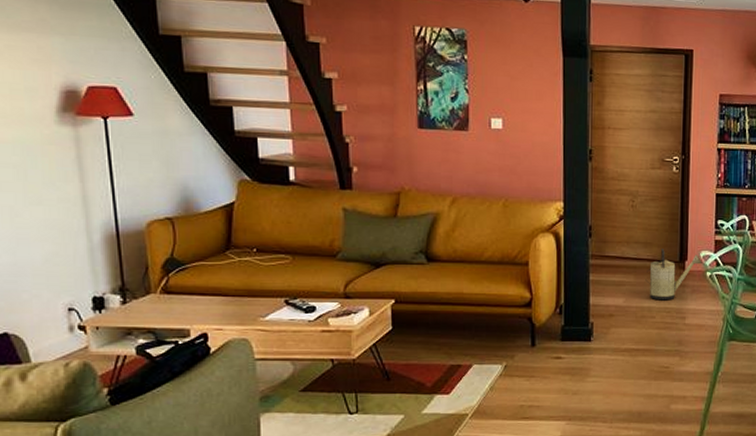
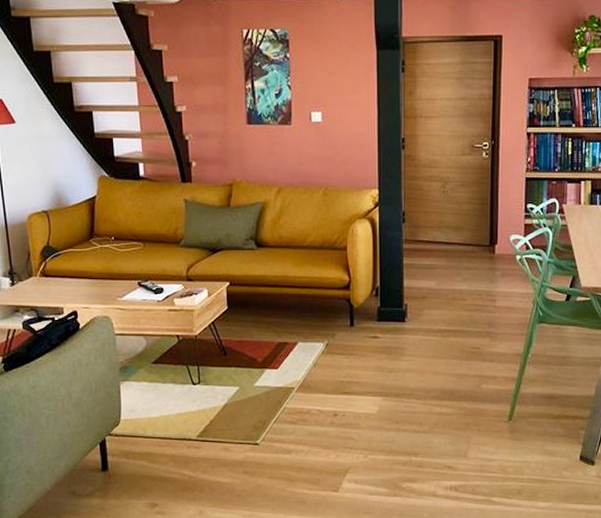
watering can: present [645,249,702,301] -> none [456,233,512,283]

